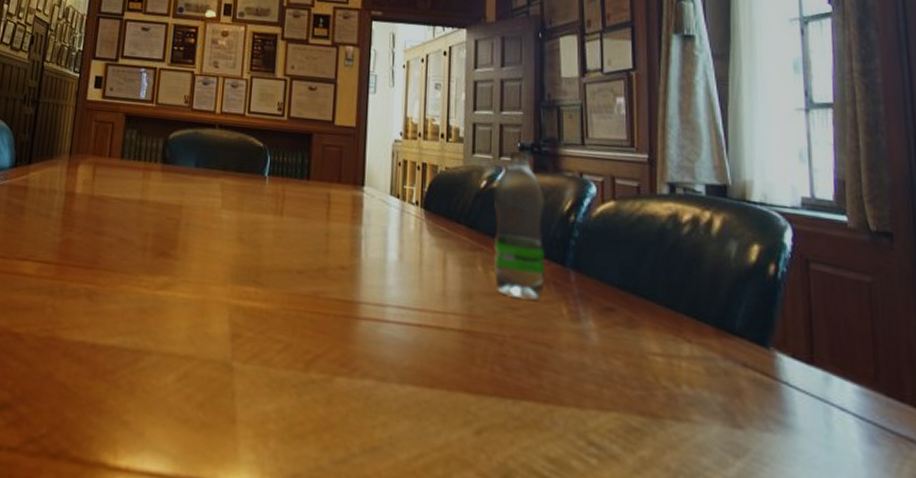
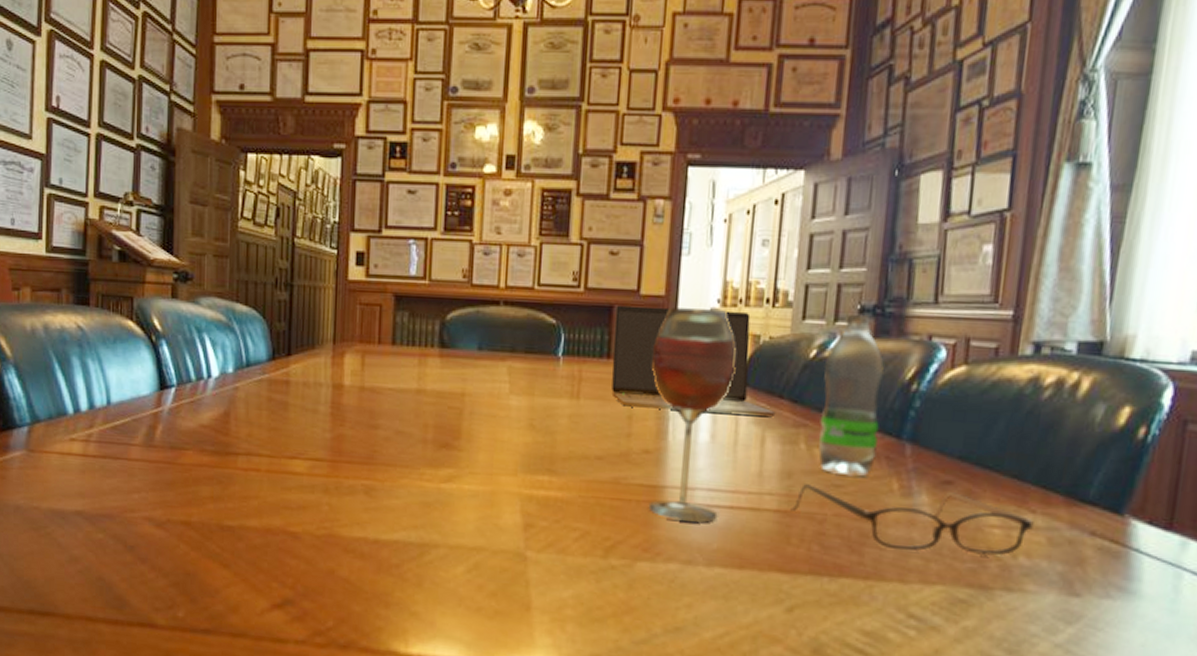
laptop: none [311,133,455,240] -> present [611,305,776,416]
wineglass: none [344,137,419,339] -> present [648,307,737,523]
eyeglasses: none [473,305,691,385] -> present [790,484,1034,557]

